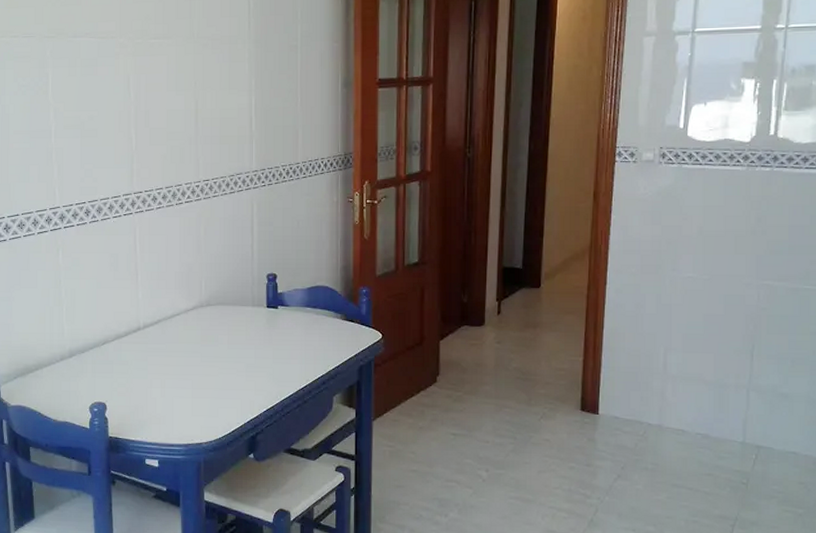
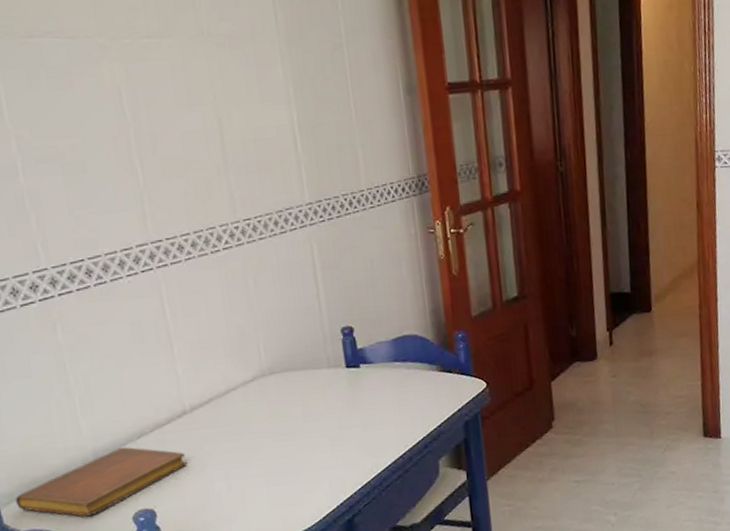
notebook: none [12,350,135,401] -> present [15,447,187,517]

